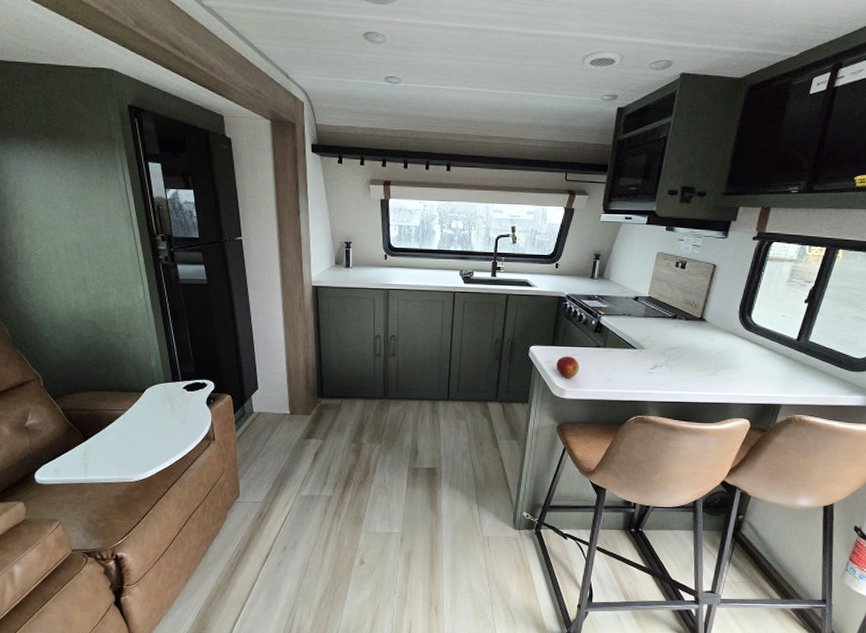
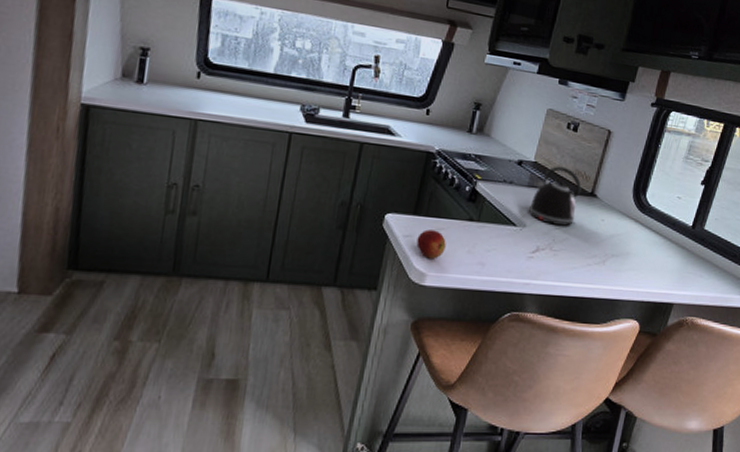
kettle: none [646,298,692,346] -> present [529,165,582,226]

